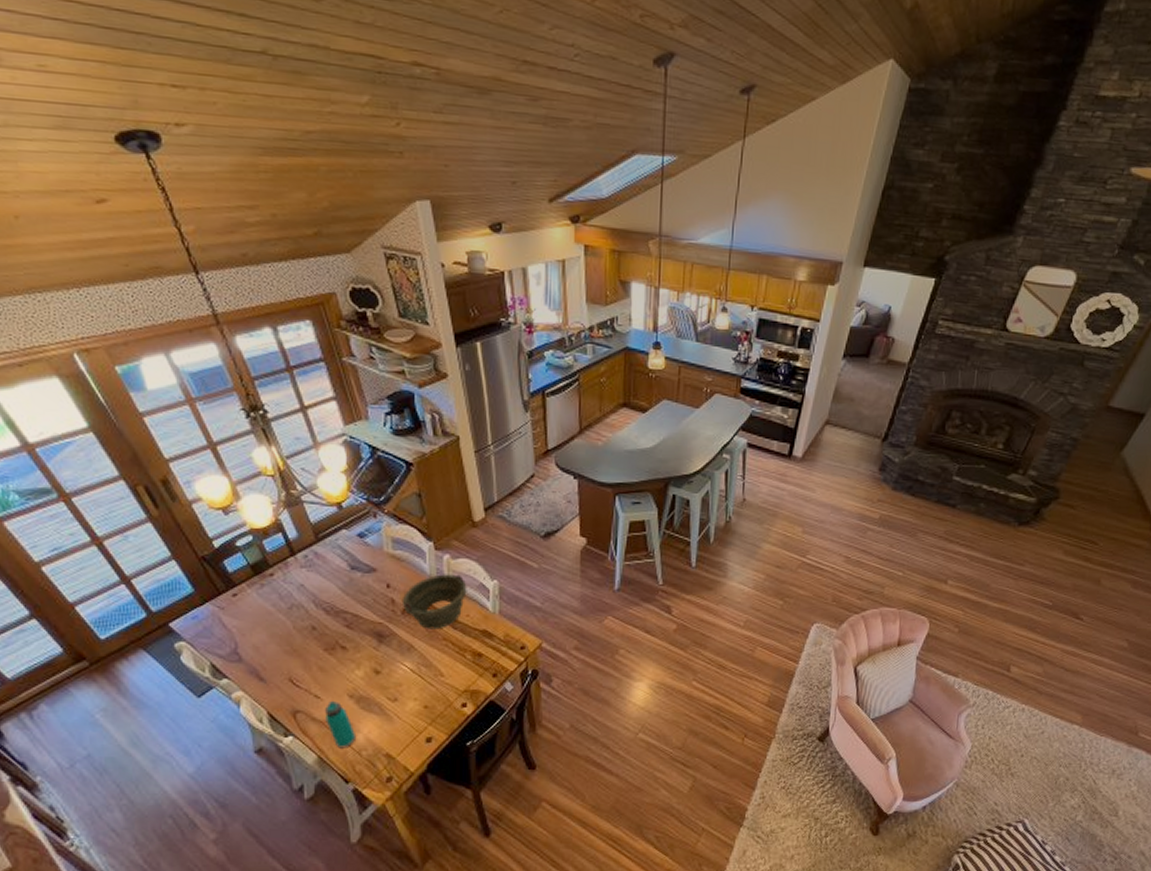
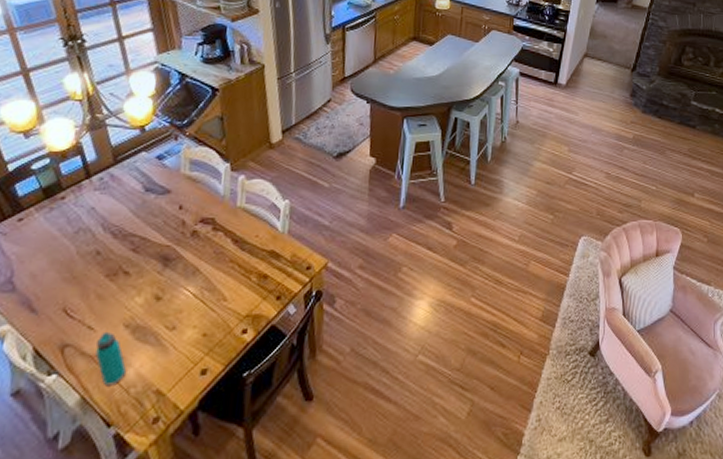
bowl: present [401,574,467,630] -> none [192,194,259,251]

